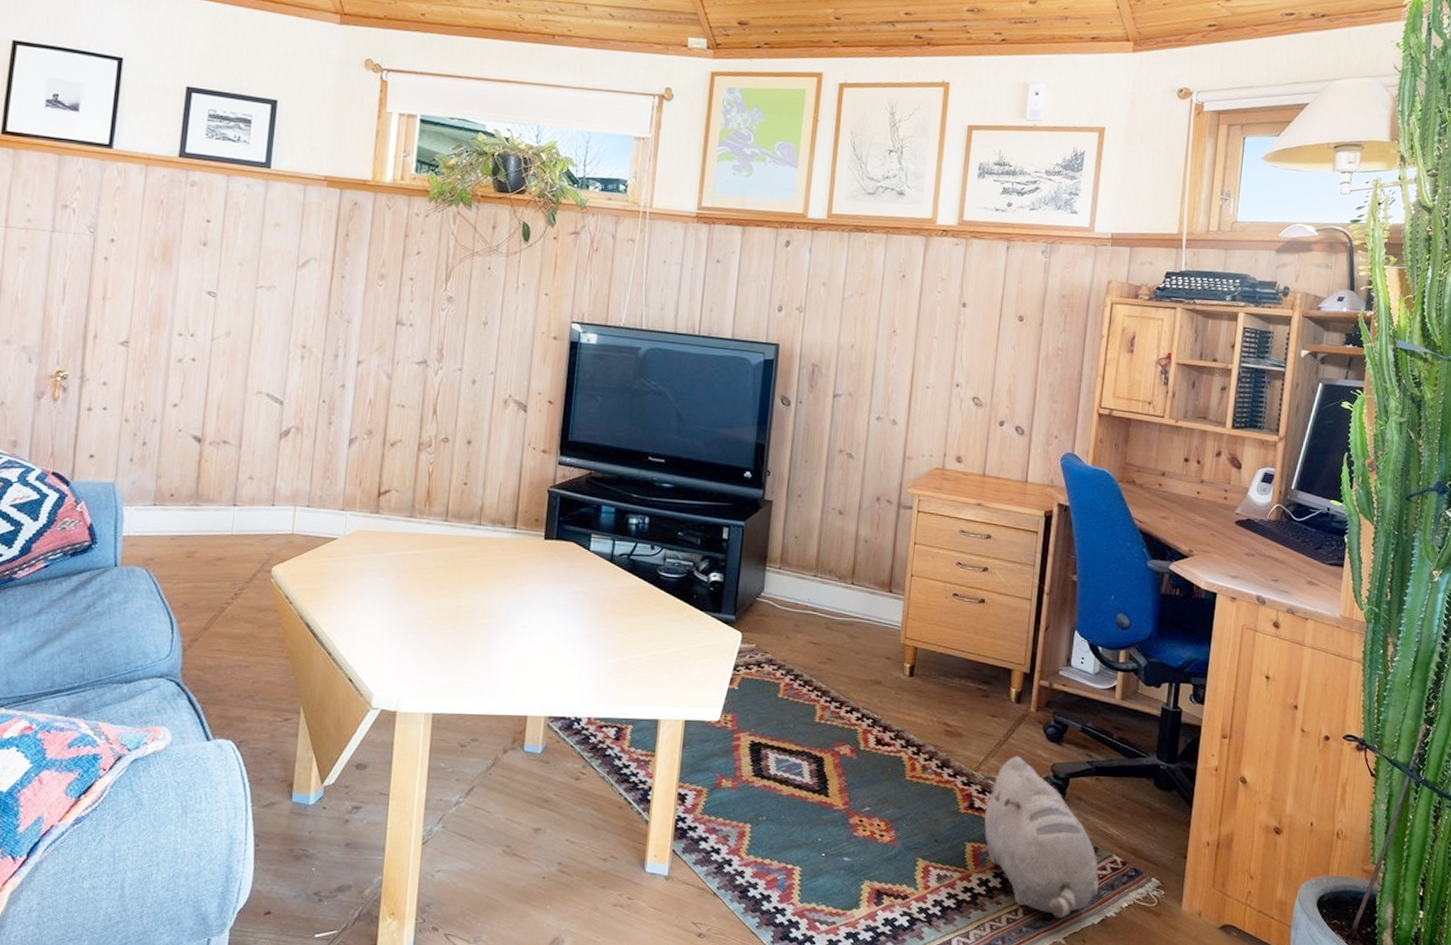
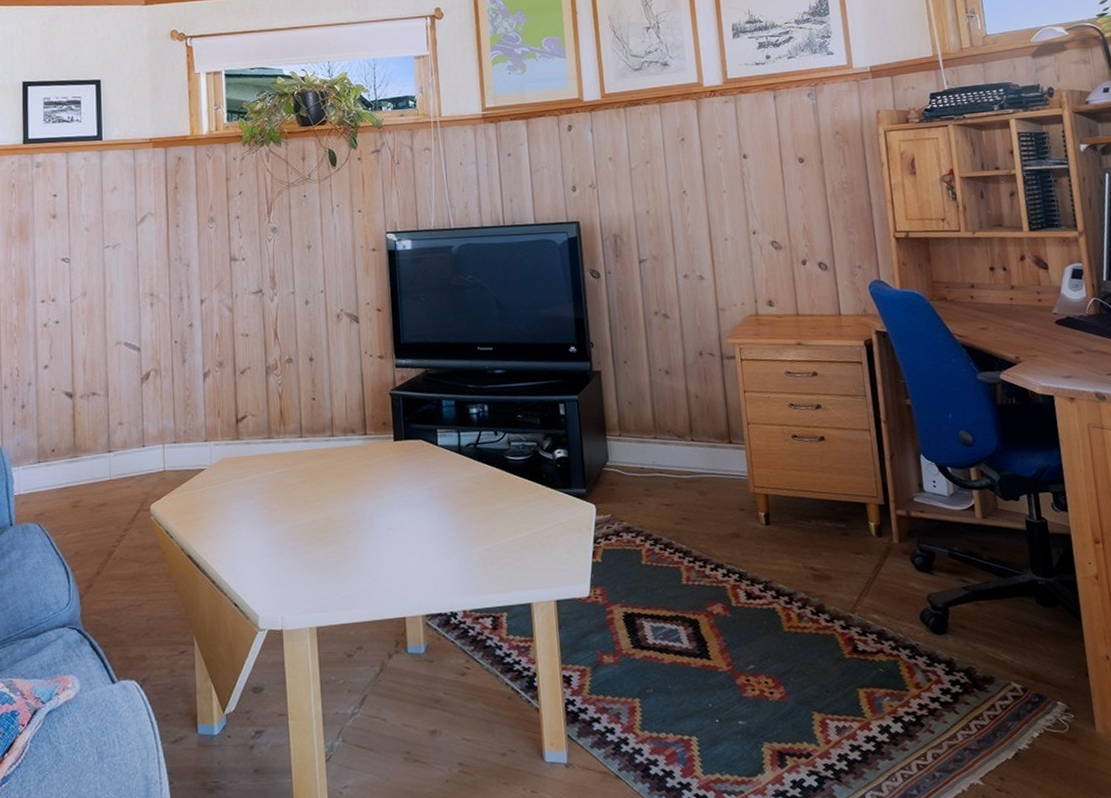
plush toy: present [982,756,1099,918] -> none [860,591,1005,758]

